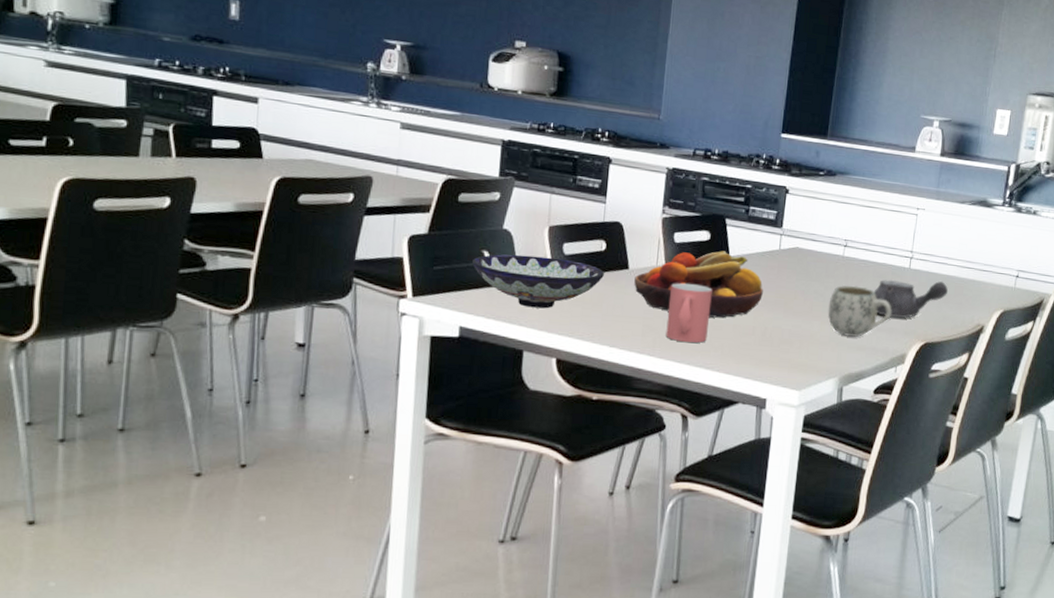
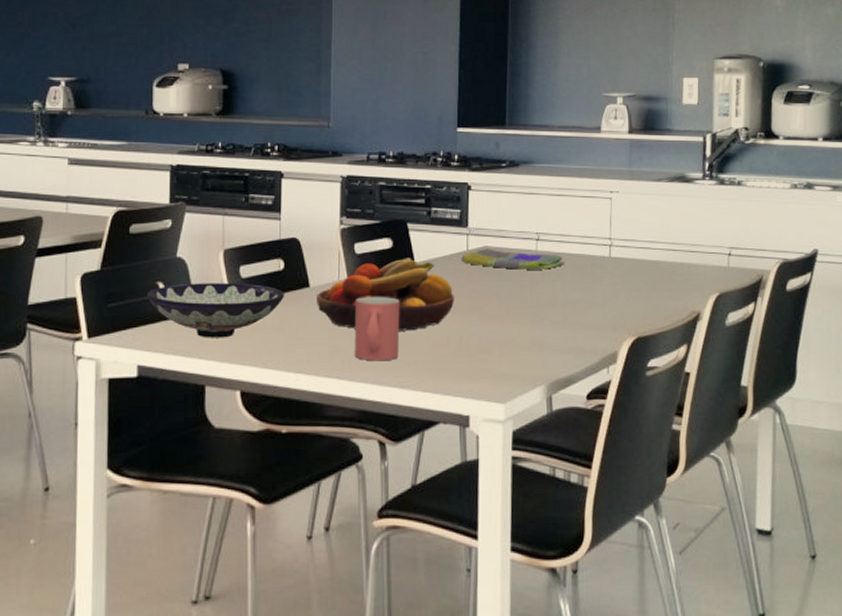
dish towel: none [772,249,868,274] -> present [460,248,565,270]
mug: present [827,285,892,337] -> none [526,282,596,338]
teapot: present [873,279,949,319] -> none [573,268,656,313]

